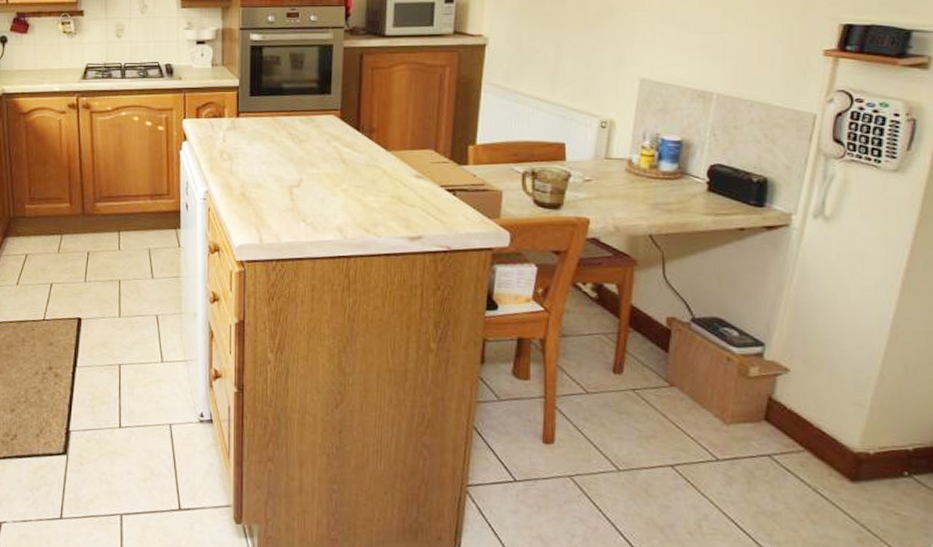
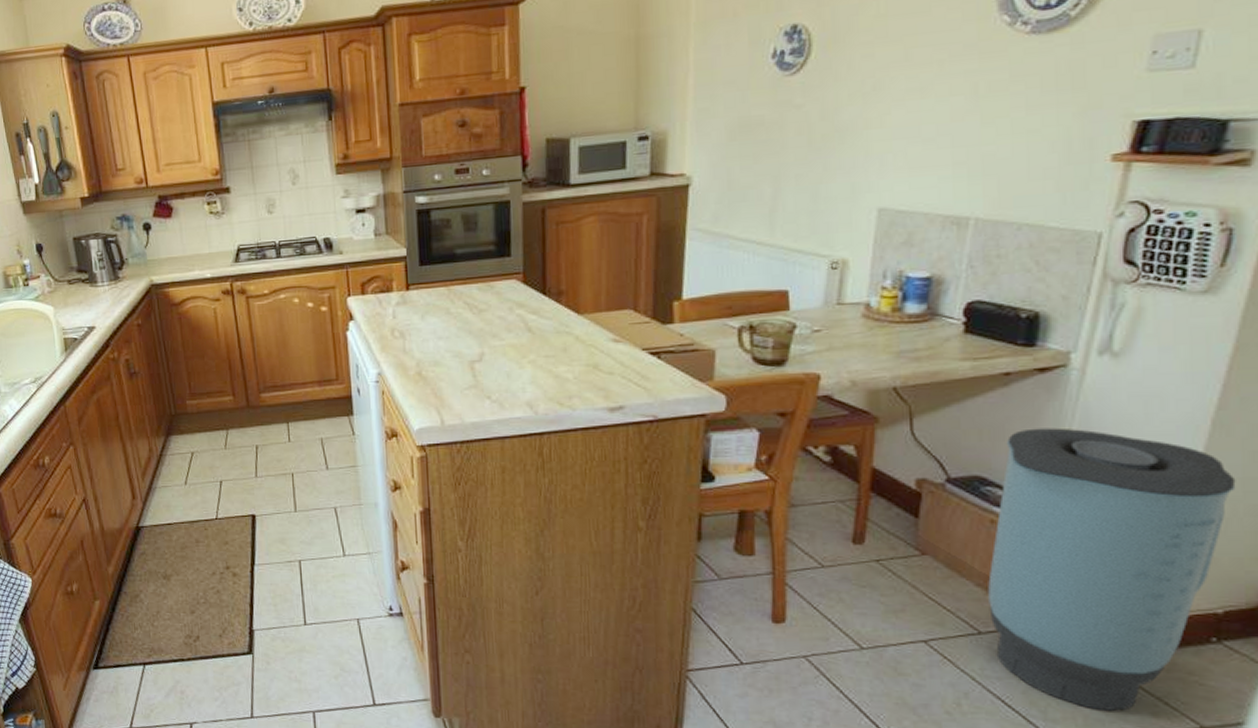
trash can: none [725,278,922,536] -> present [988,427,1236,711]

